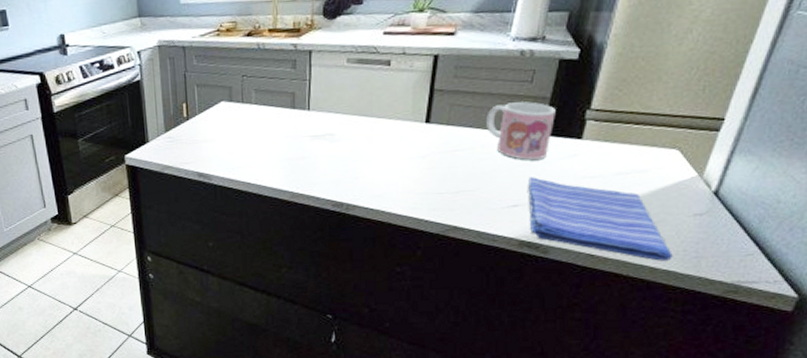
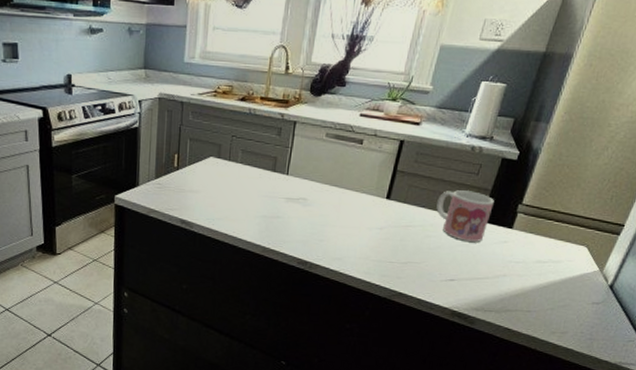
dish towel: present [528,177,673,261] -> none [462,256,572,340]

